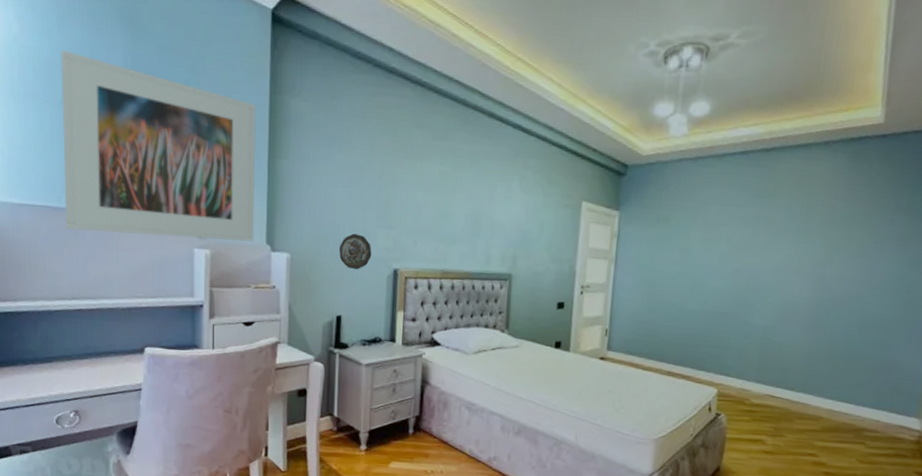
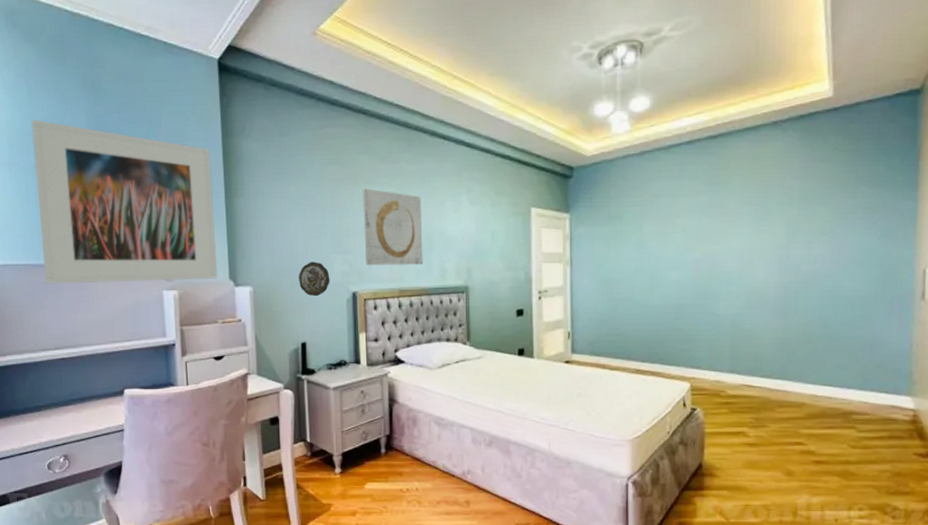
wall art: none [410,164,473,248] -> present [363,188,423,266]

